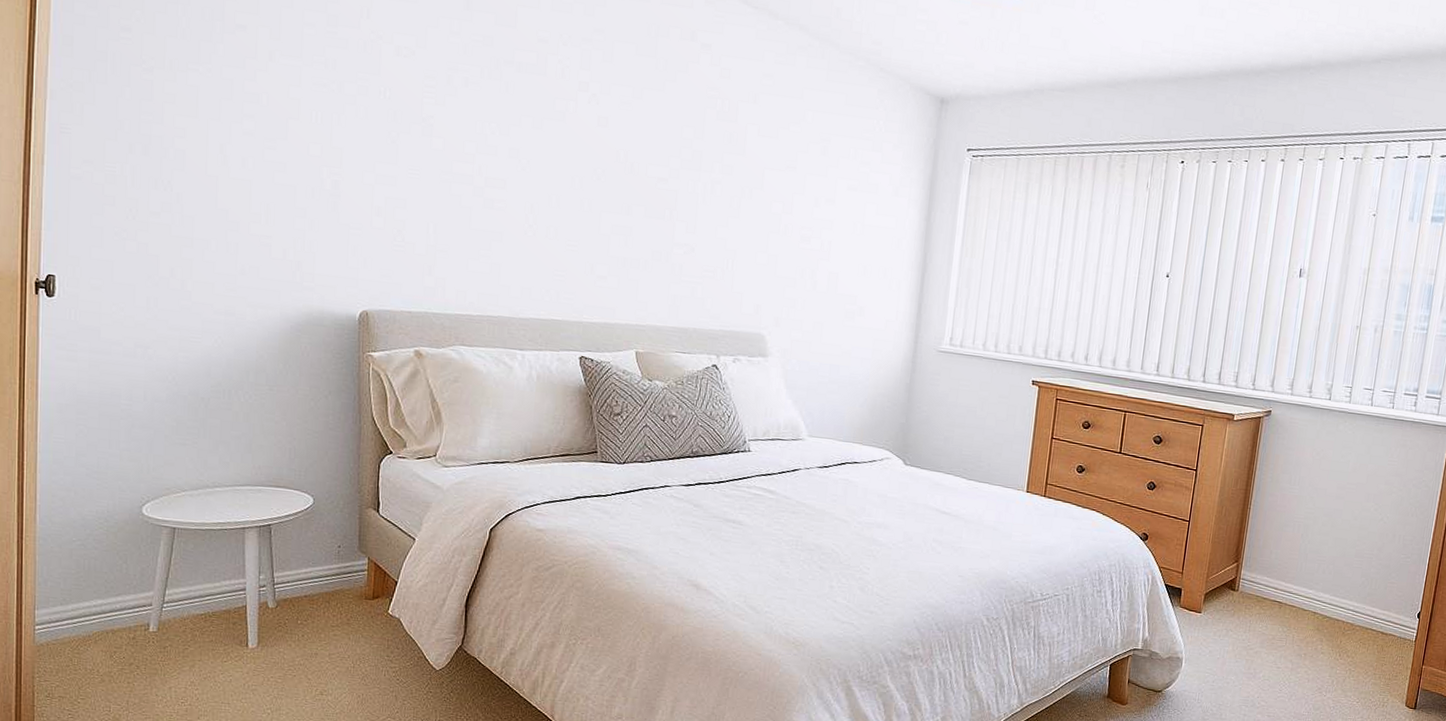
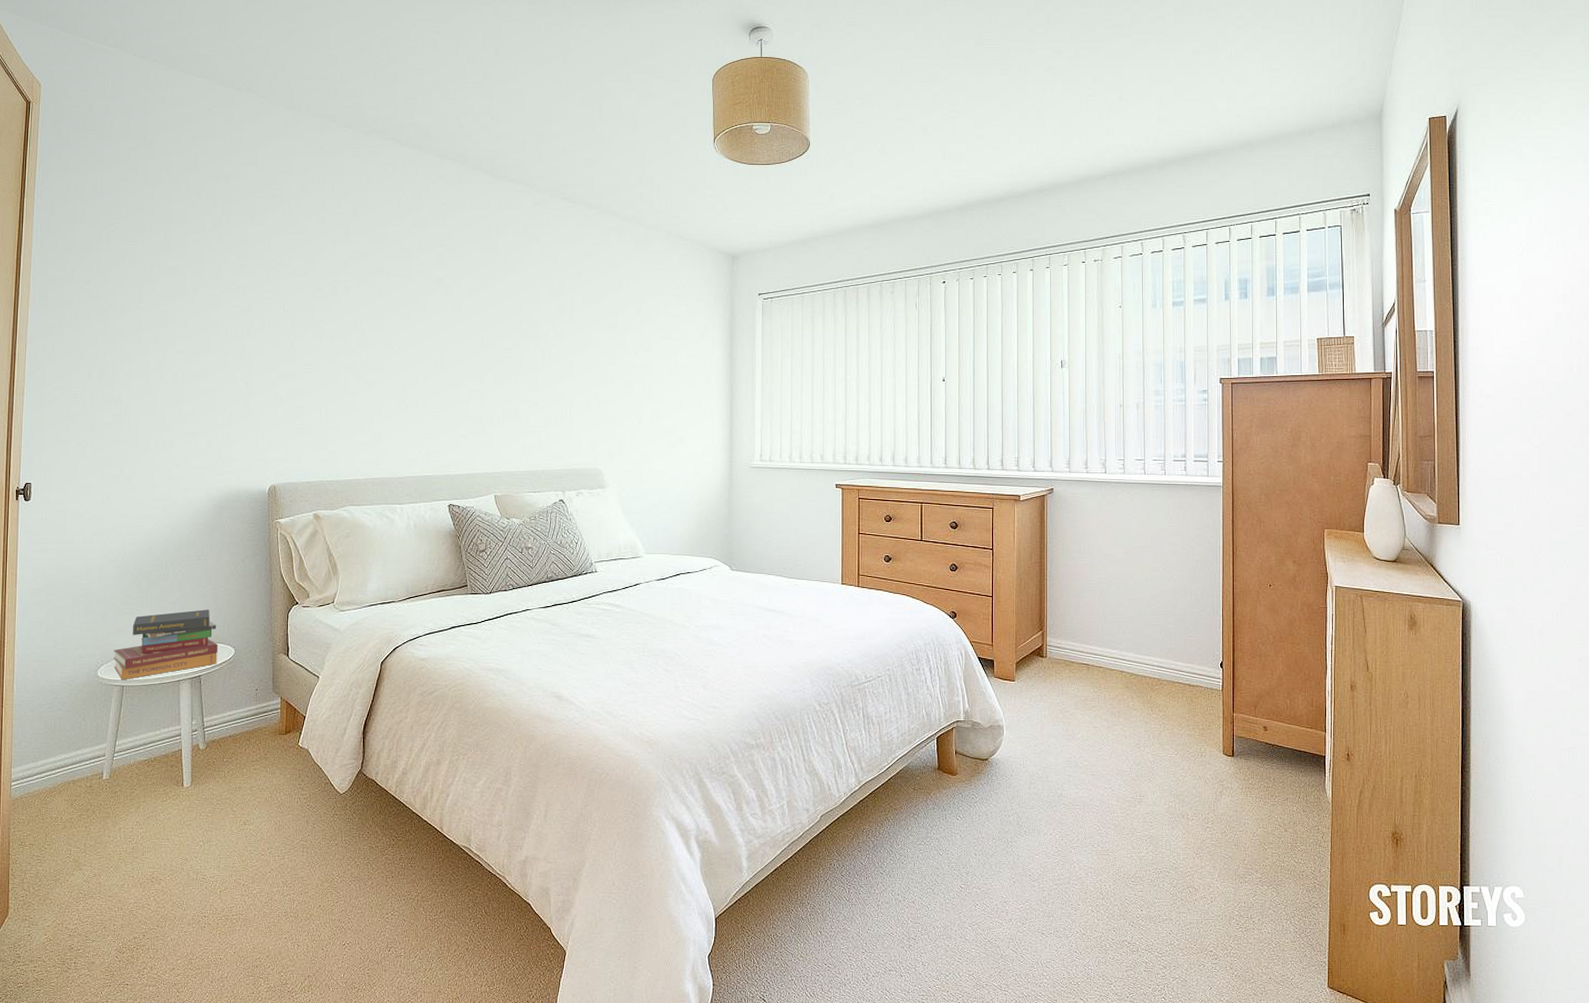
books: none [161,448,294,522] -> present [113,609,219,680]

